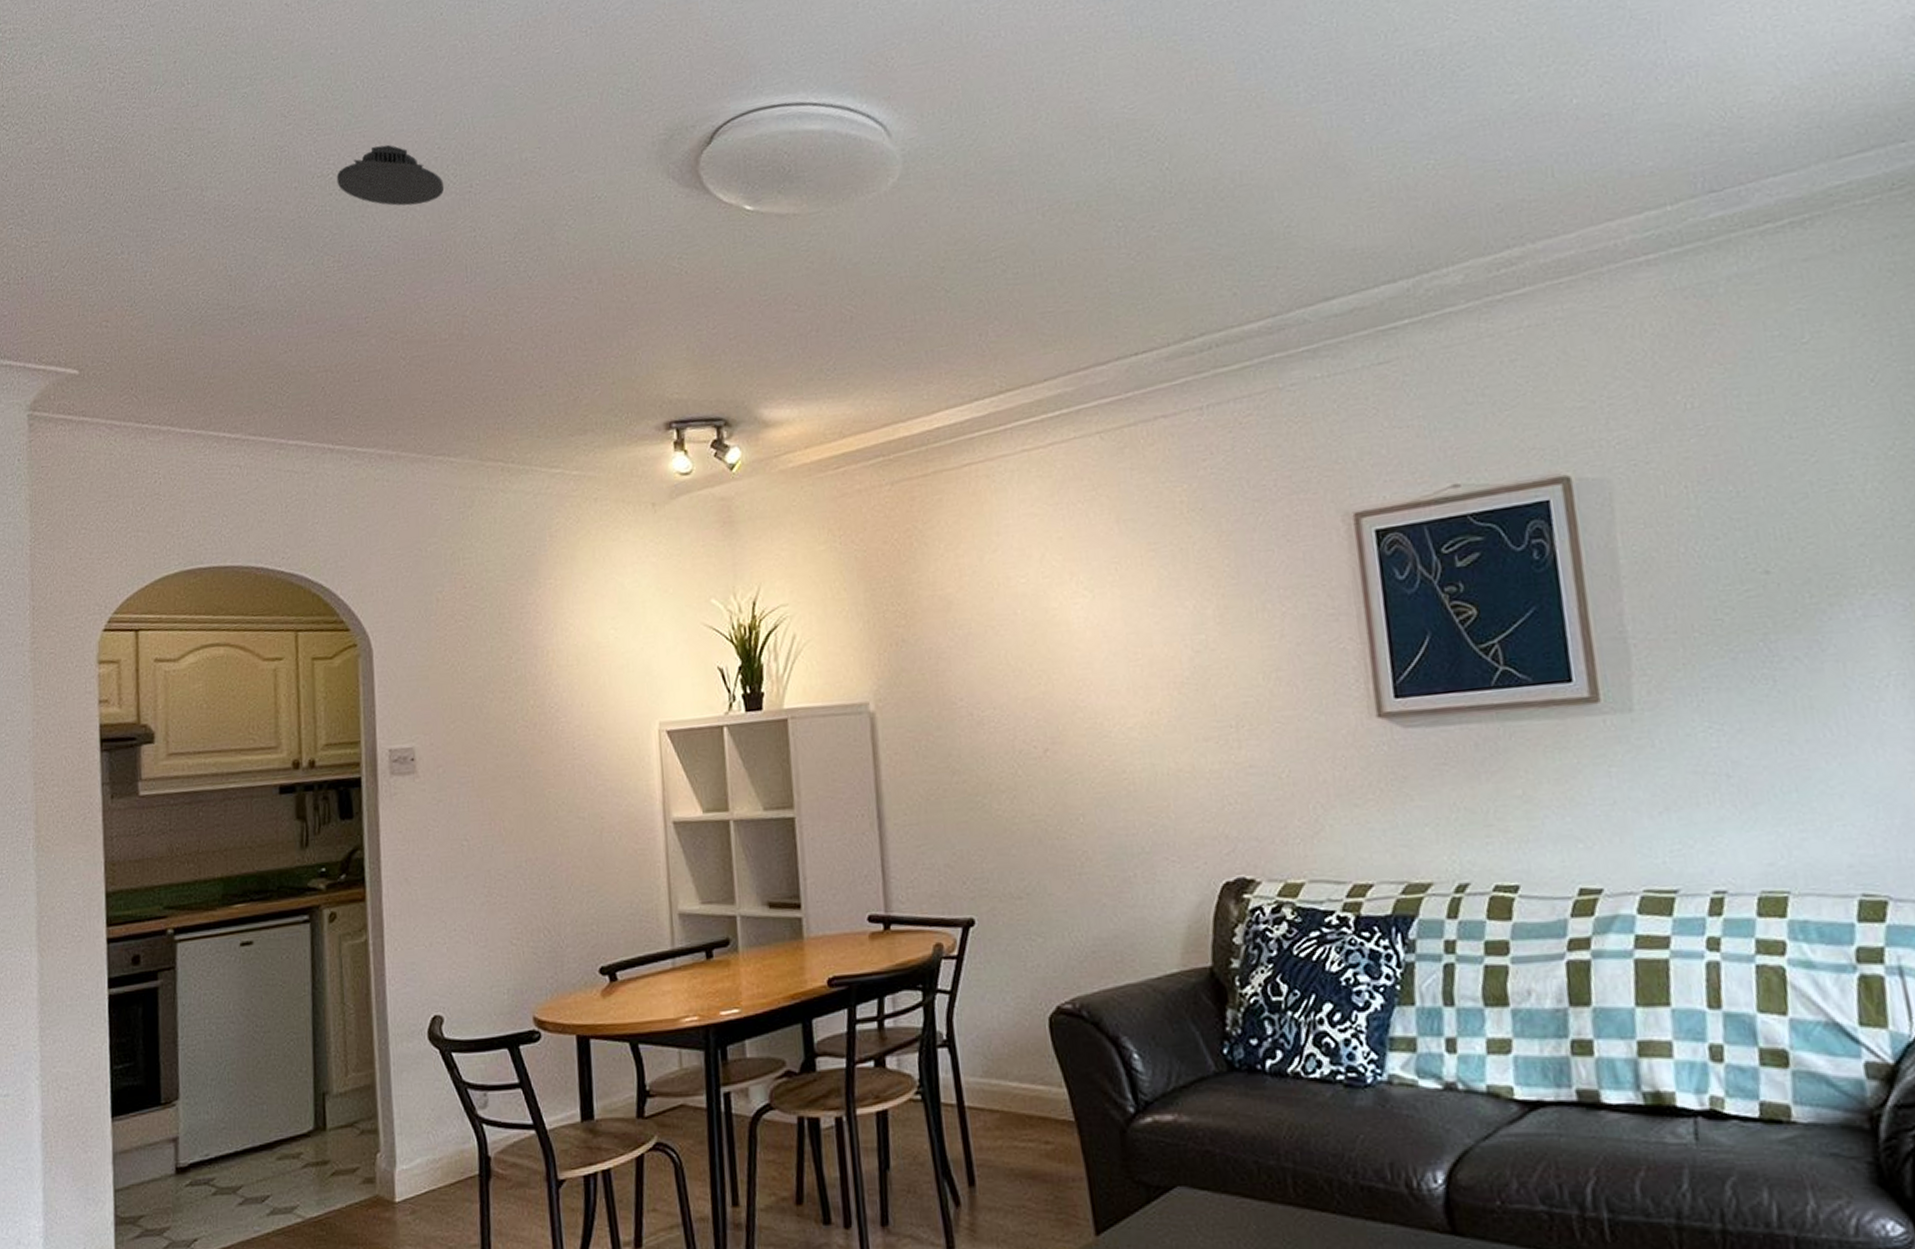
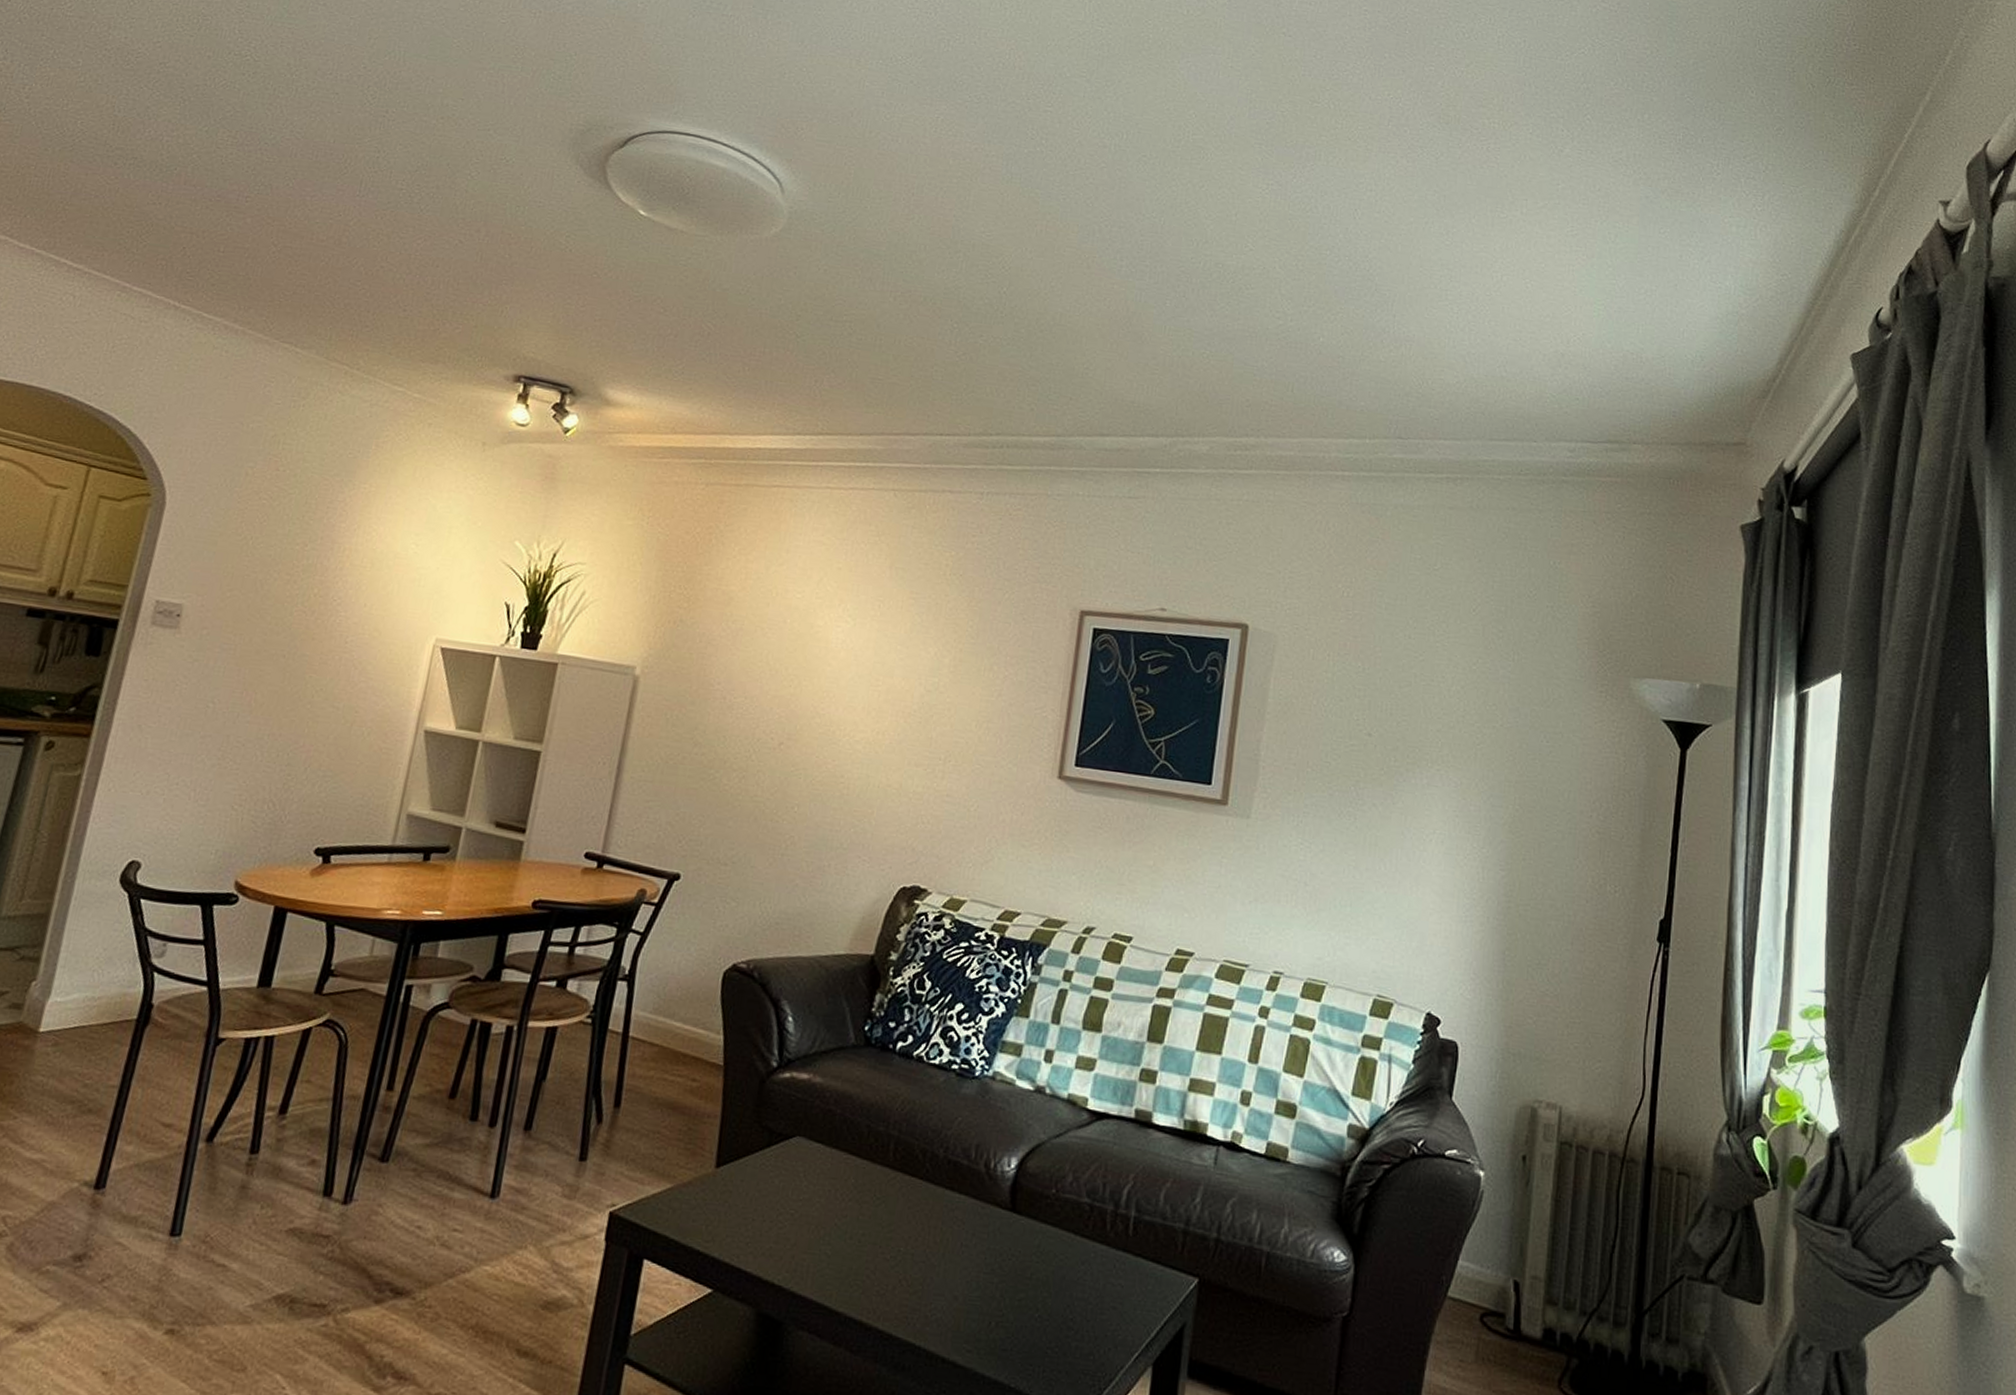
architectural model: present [336,144,445,206] -> none [252,45,361,113]

